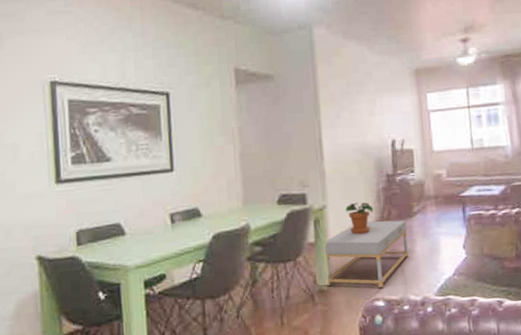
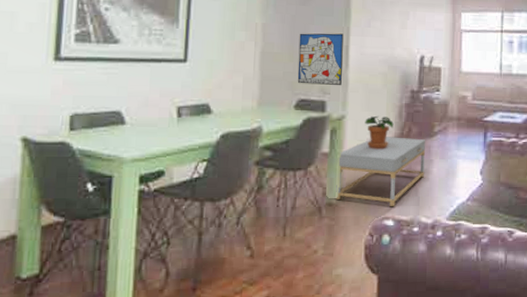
wall art: none [274,128,319,180] -> present [297,33,344,85]

